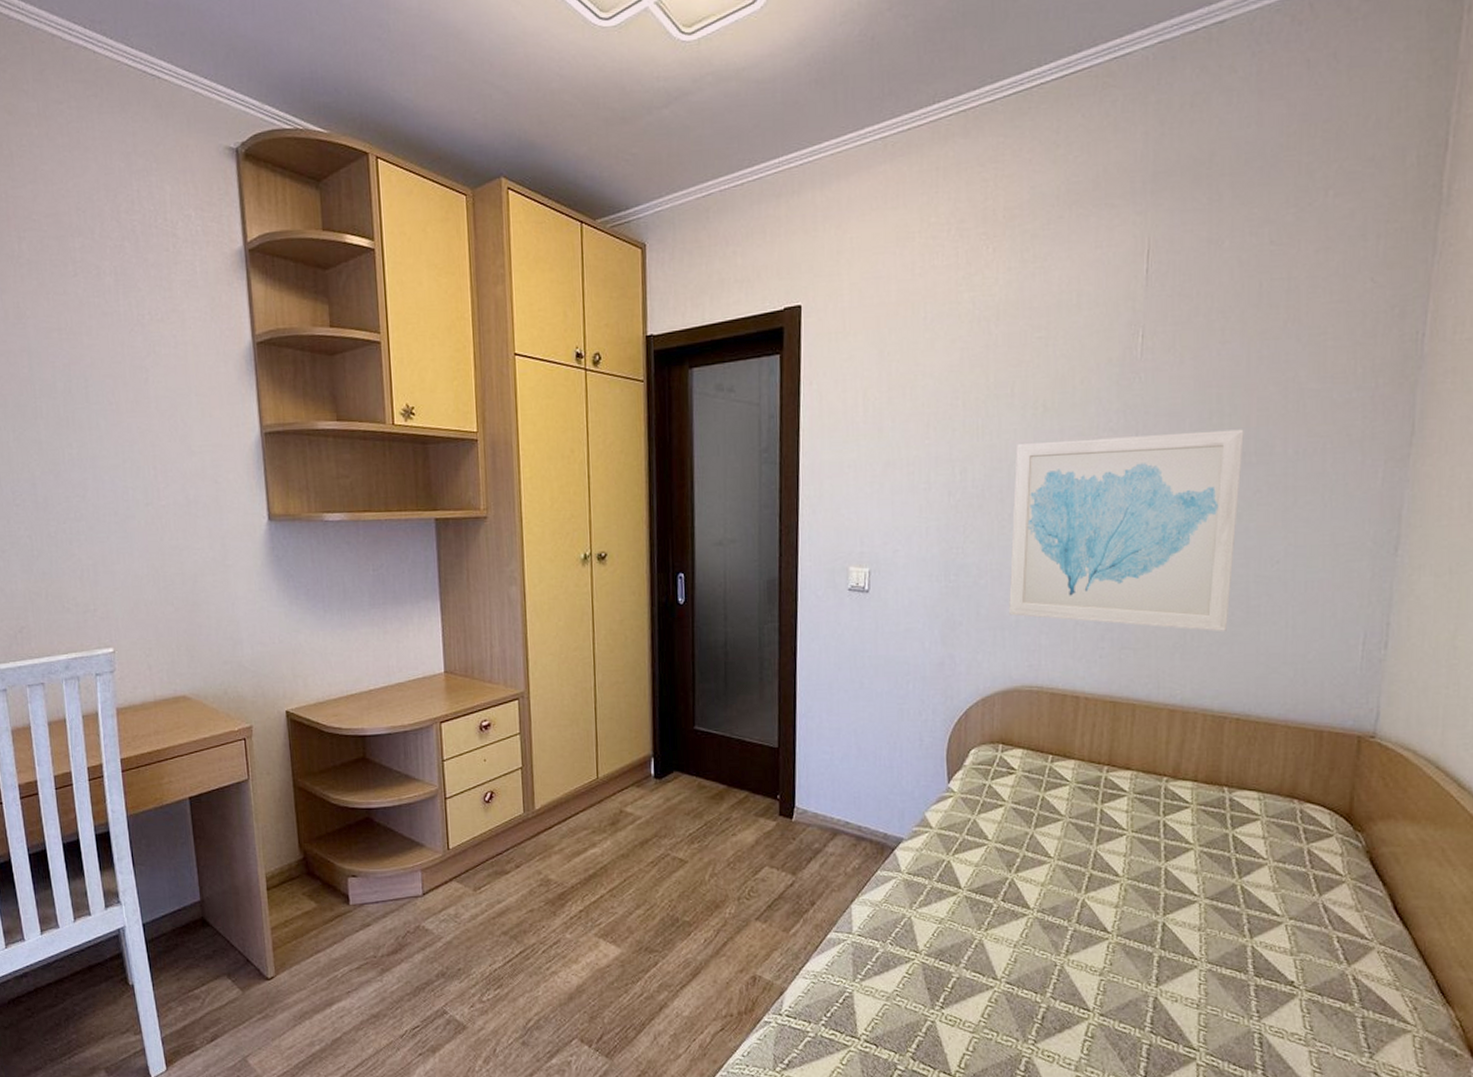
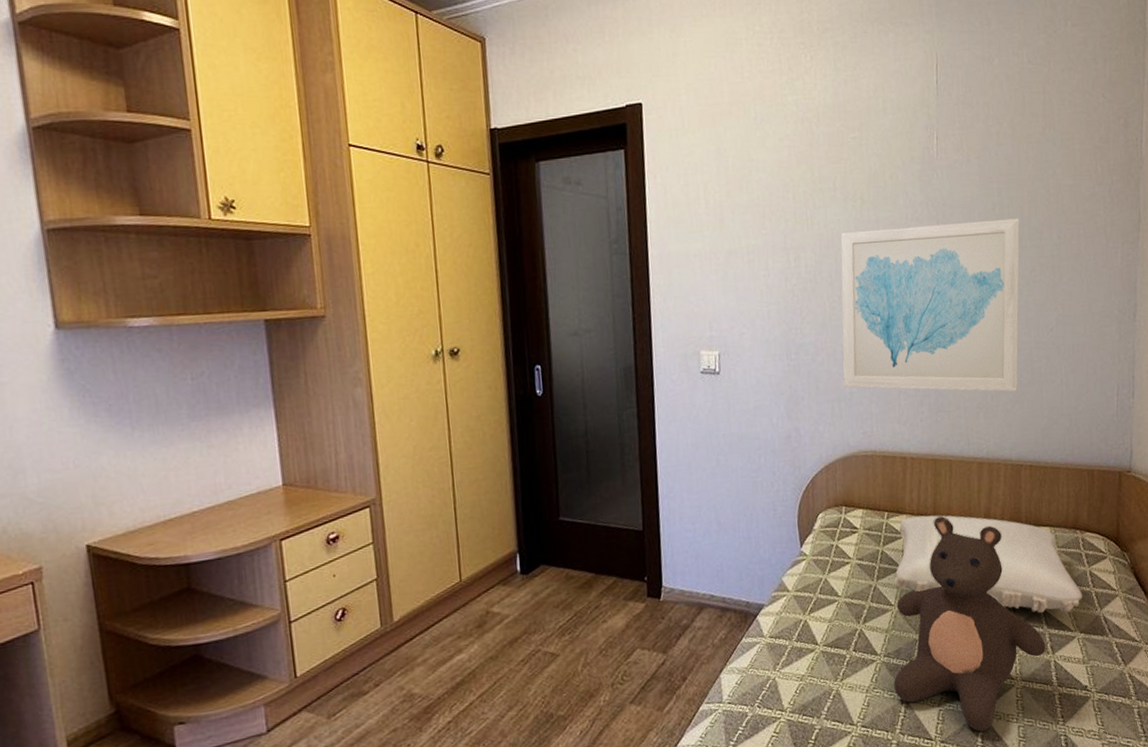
teddy bear: none [1047,765,1242,1011] -> present [894,515,1046,732]
pillow: none [1056,763,1297,892] -> present [894,515,1083,614]

